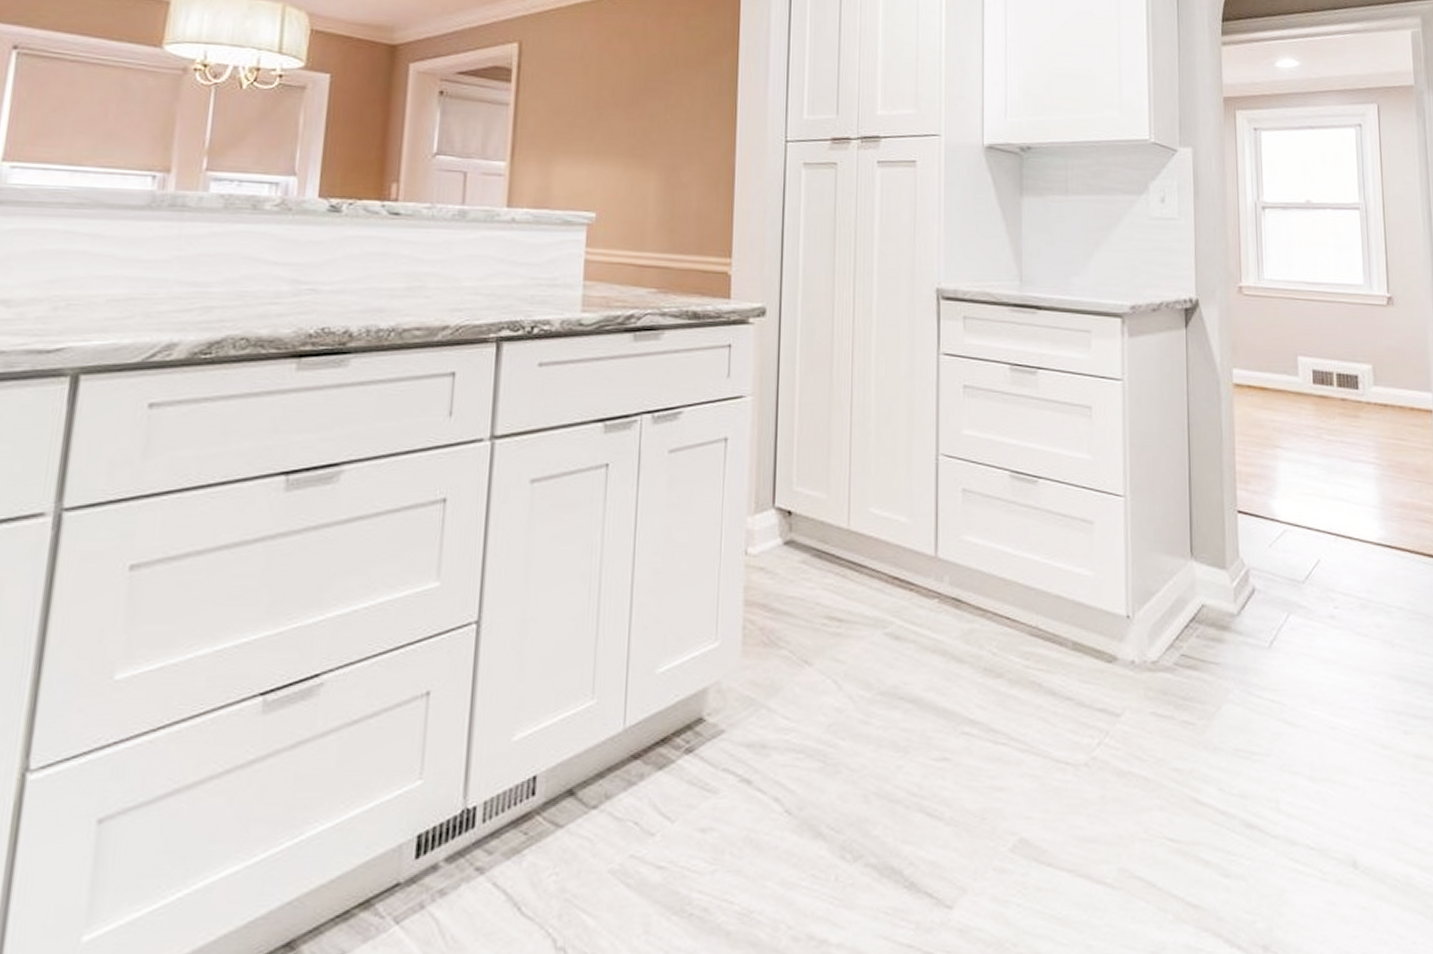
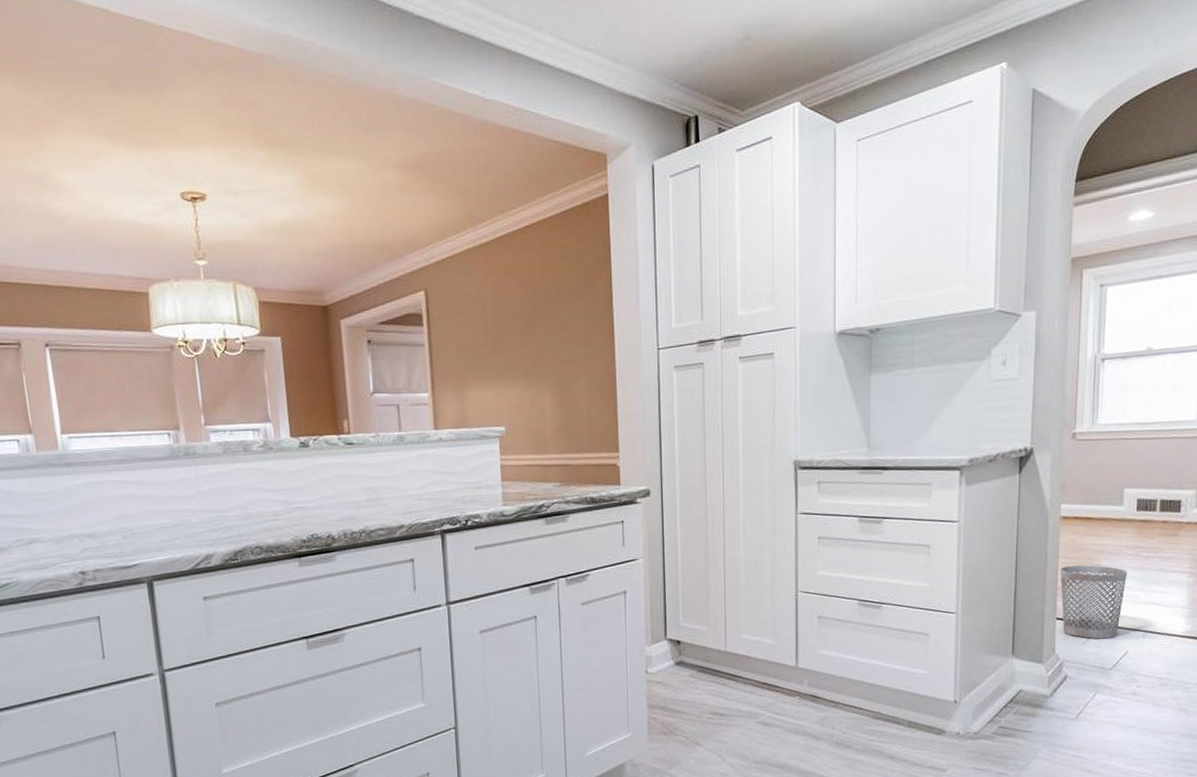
wastebasket: none [1237,446,1310,542] -> present [1060,565,1127,639]

